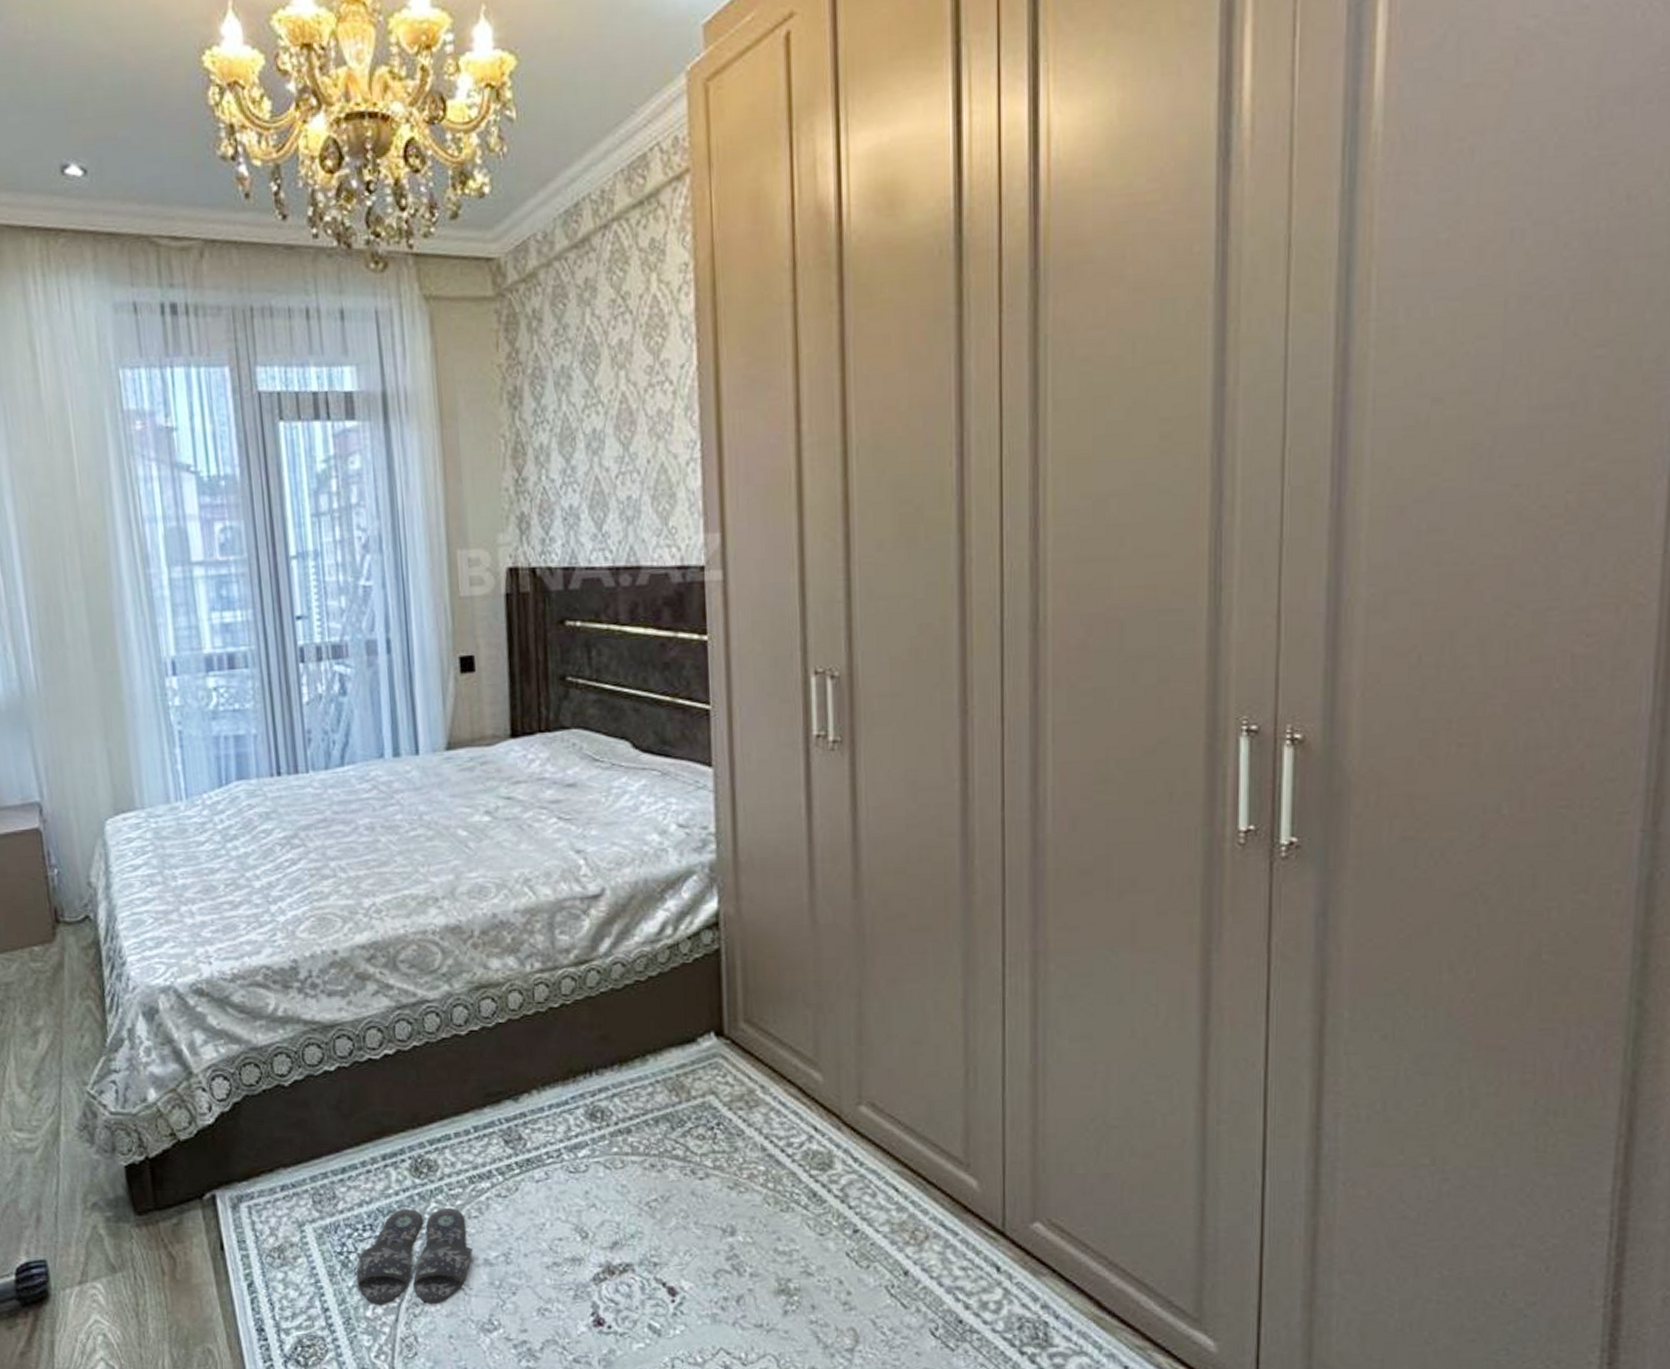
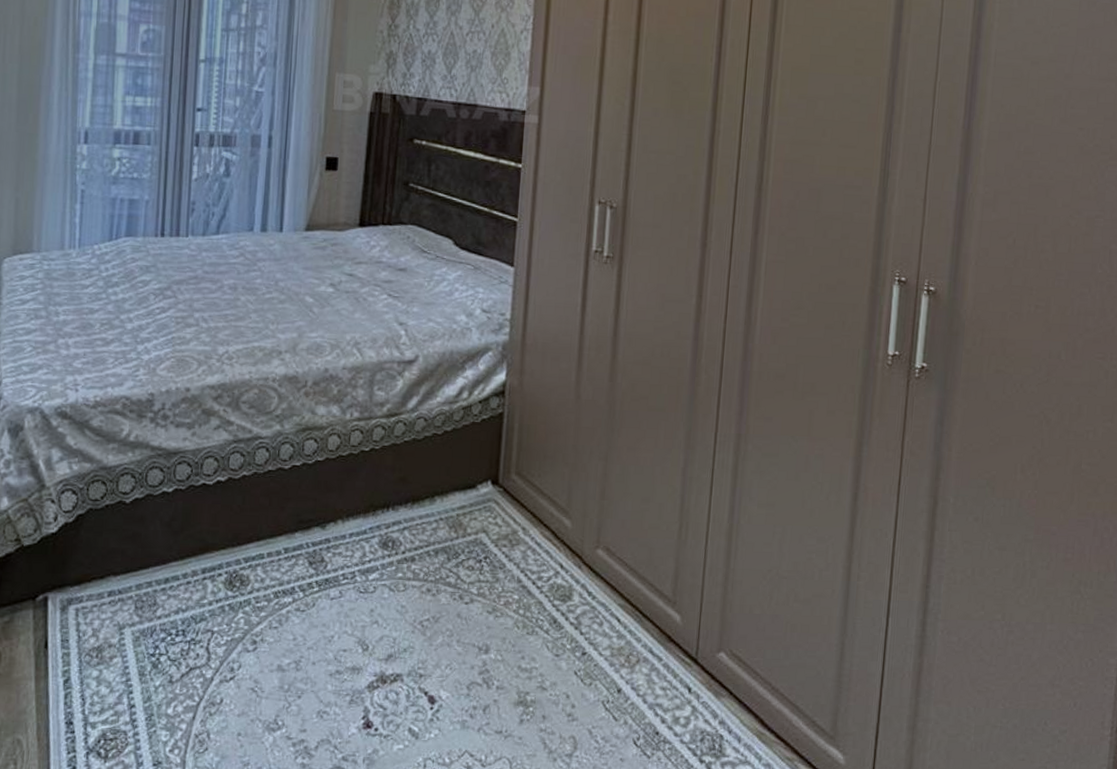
slippers: present [356,1207,474,1304] -> none [163,618,270,704]

